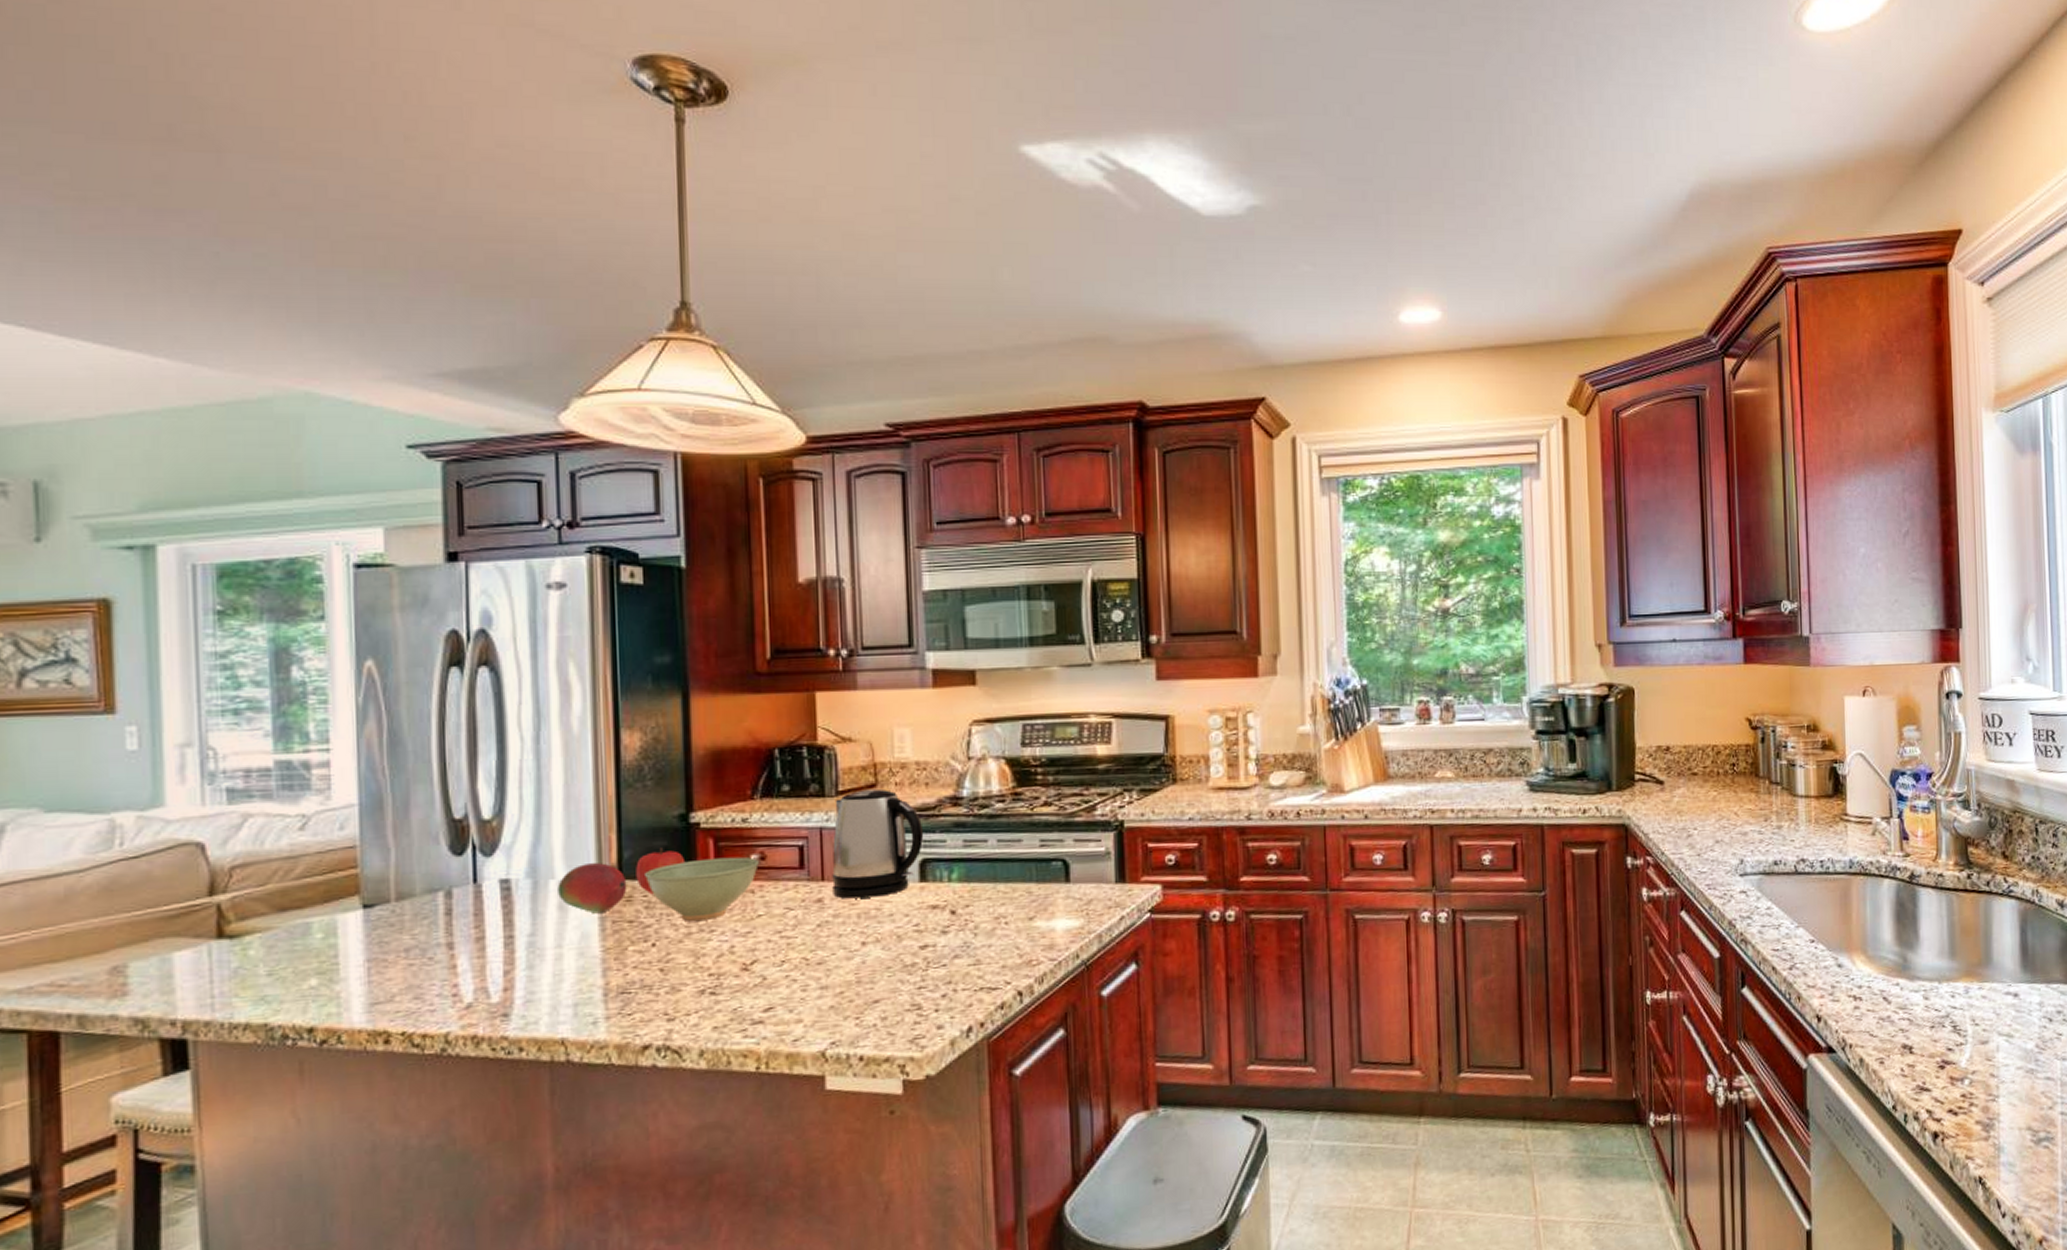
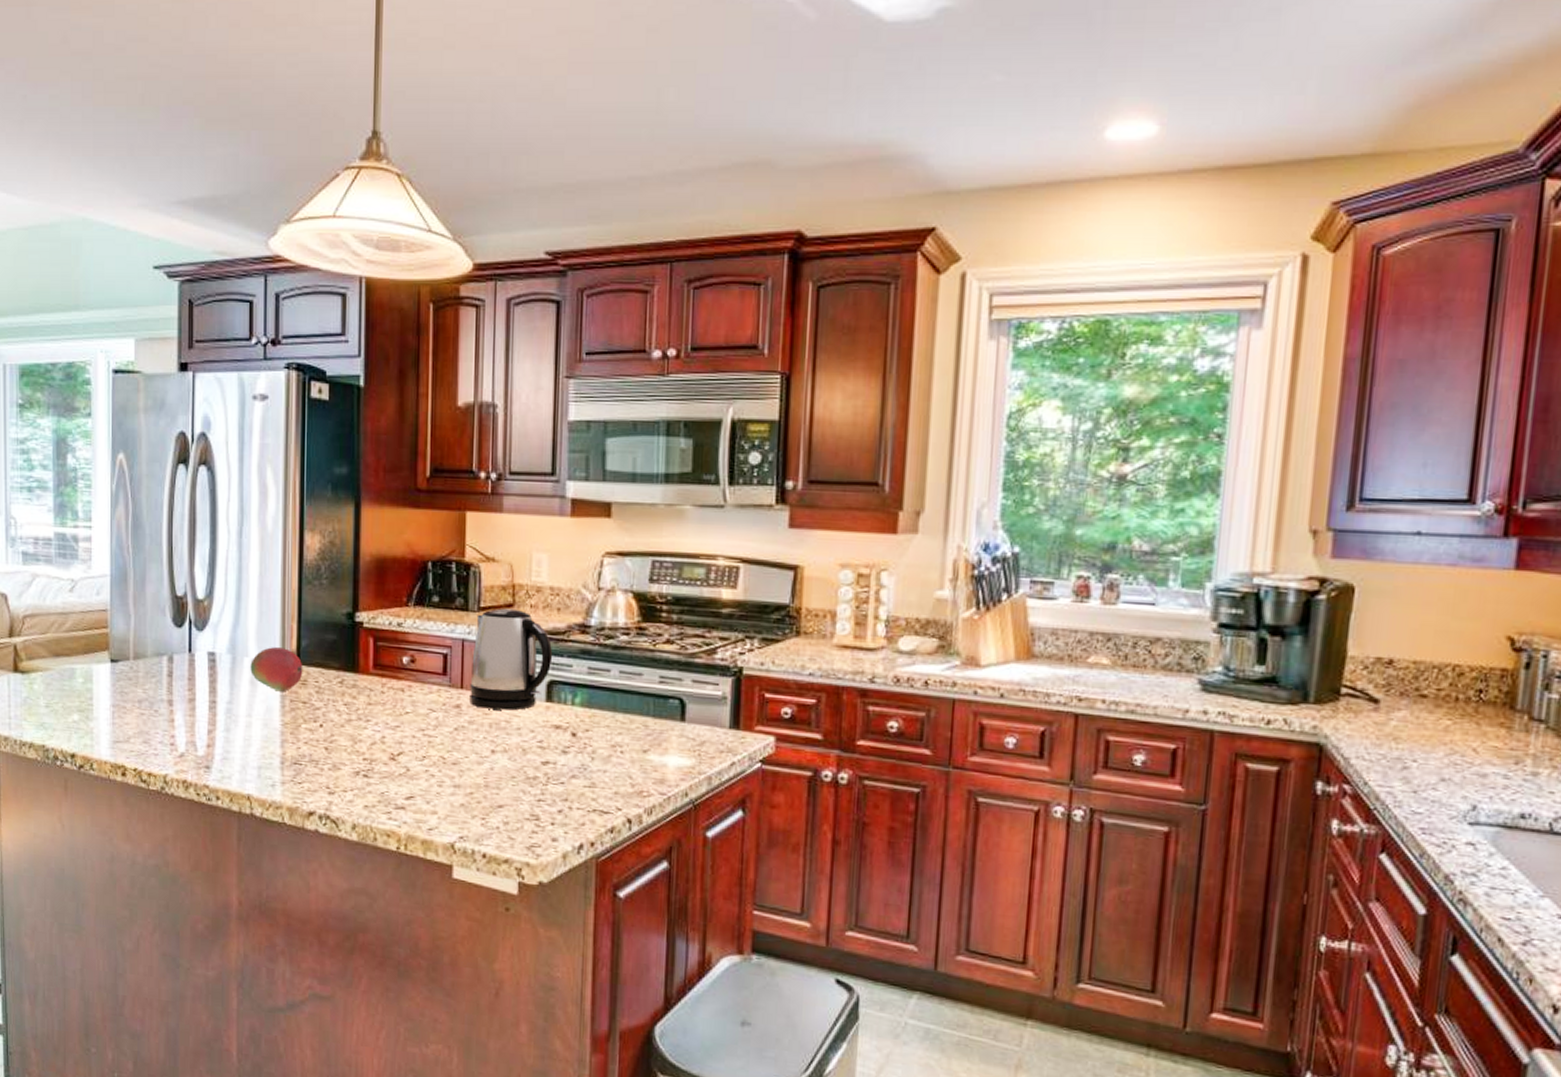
fruit: present [636,848,686,895] -> none [310,641,350,682]
bowl: present [645,856,760,921] -> none [317,655,411,710]

